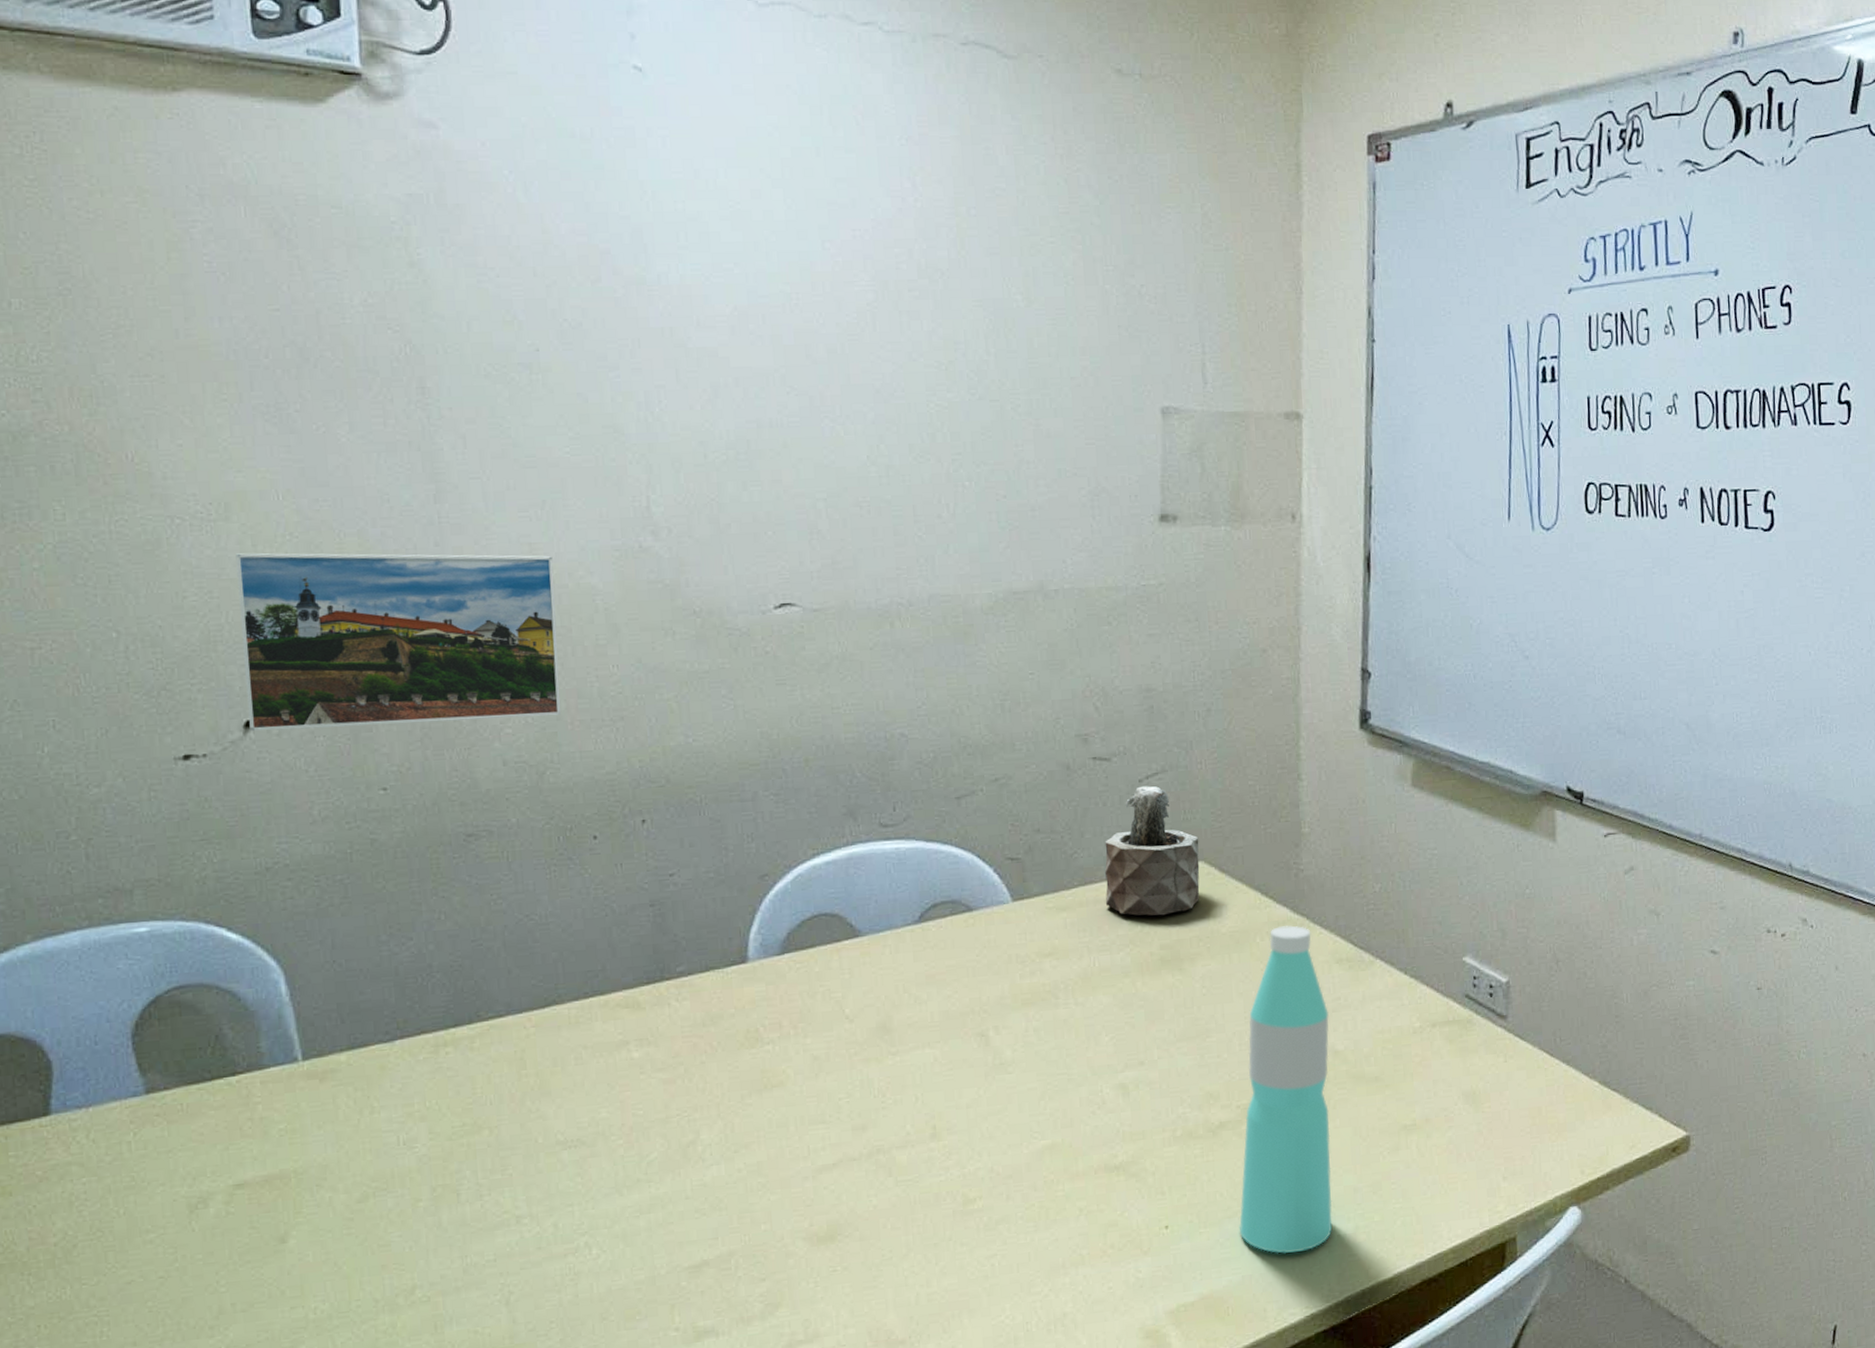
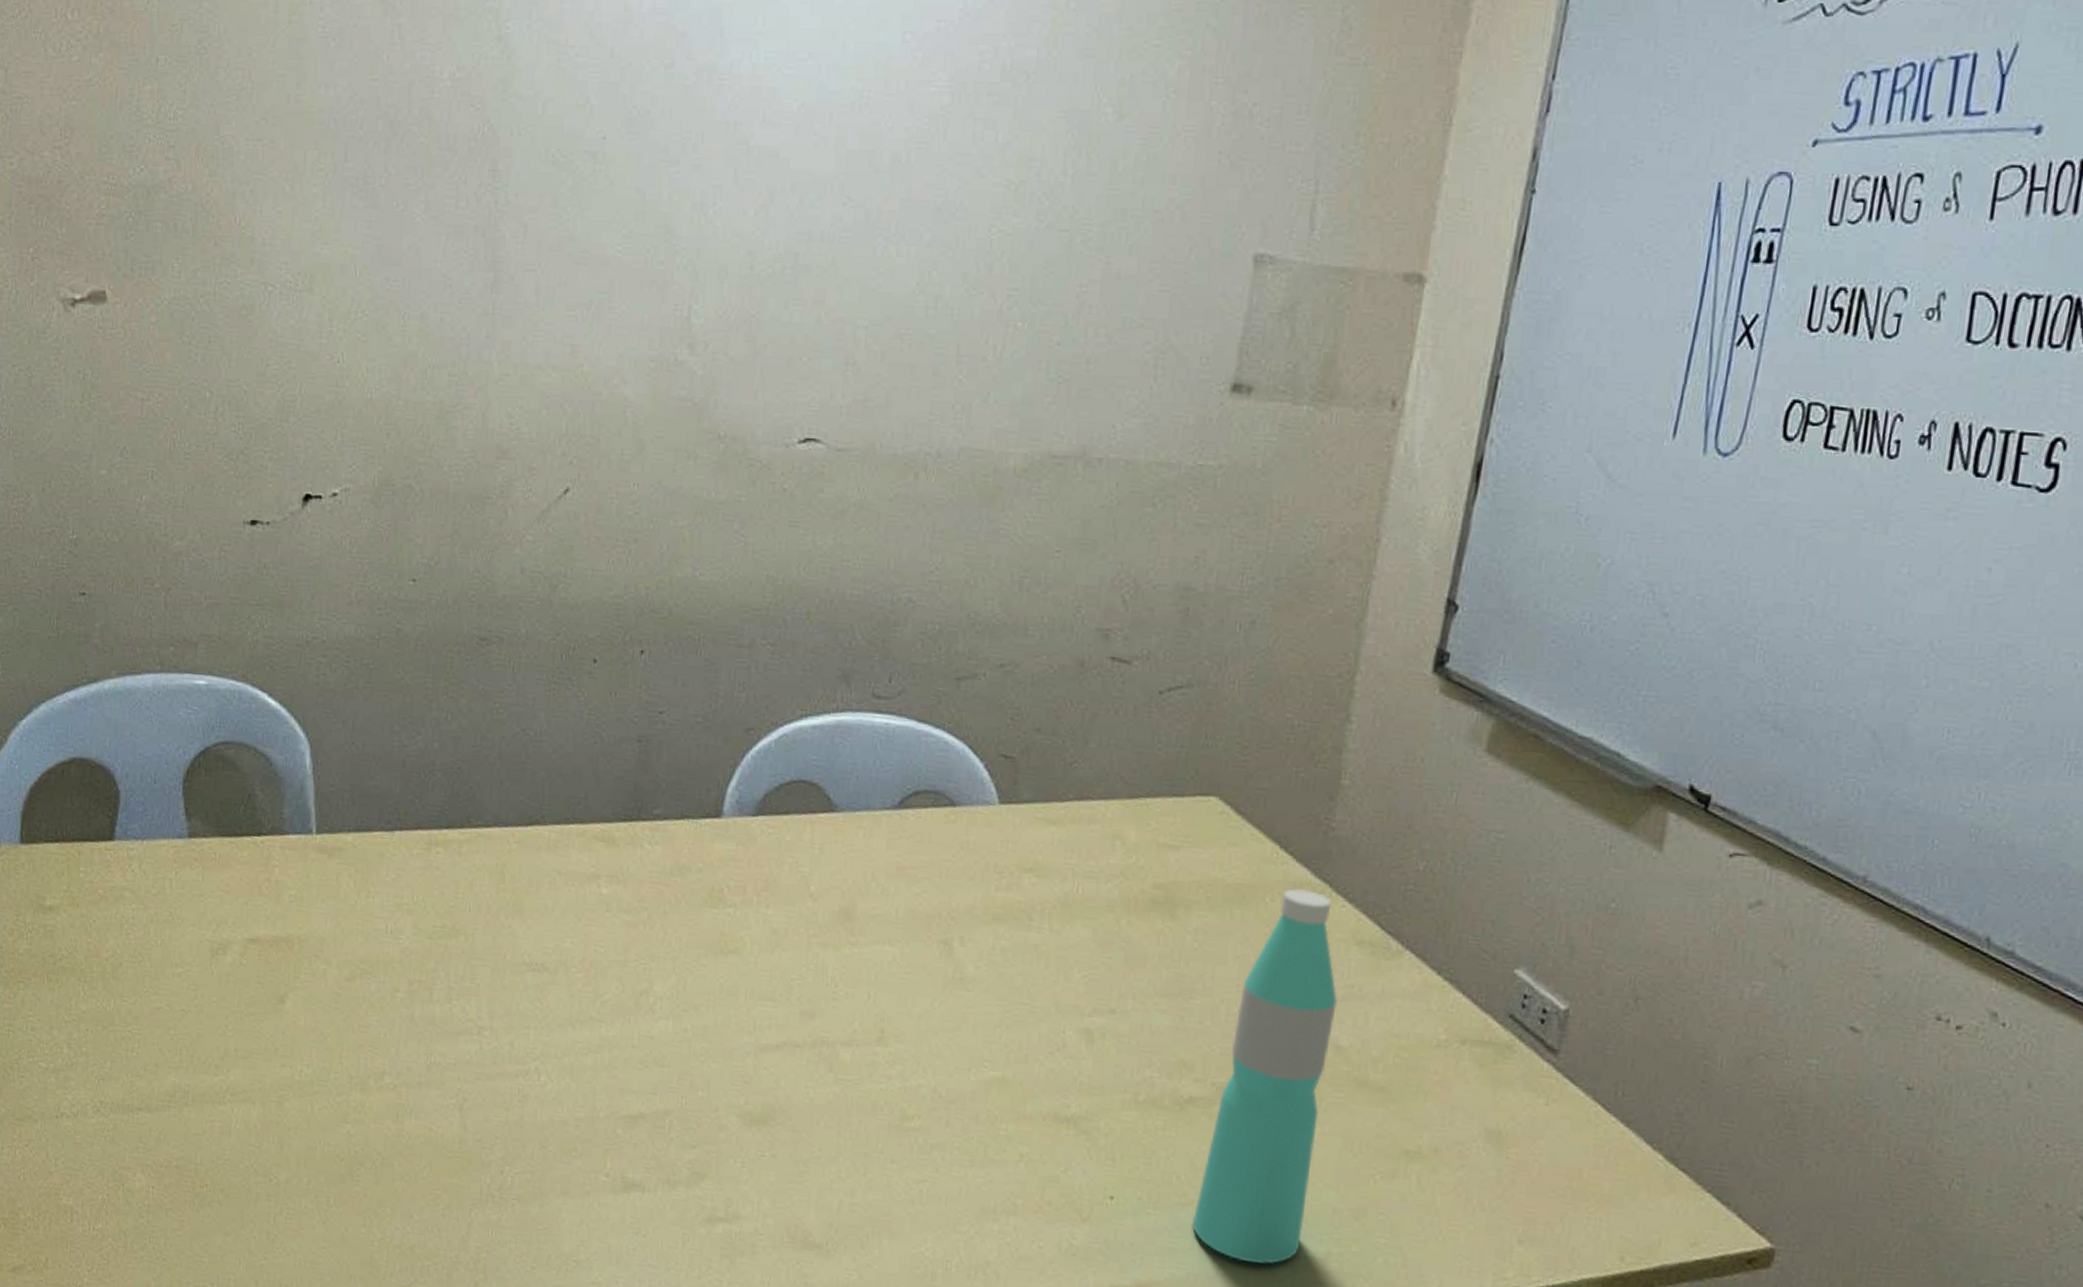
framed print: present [235,553,562,732] -> none [308,326,592,529]
succulent plant: present [1104,786,1200,916] -> none [1100,698,1218,851]

